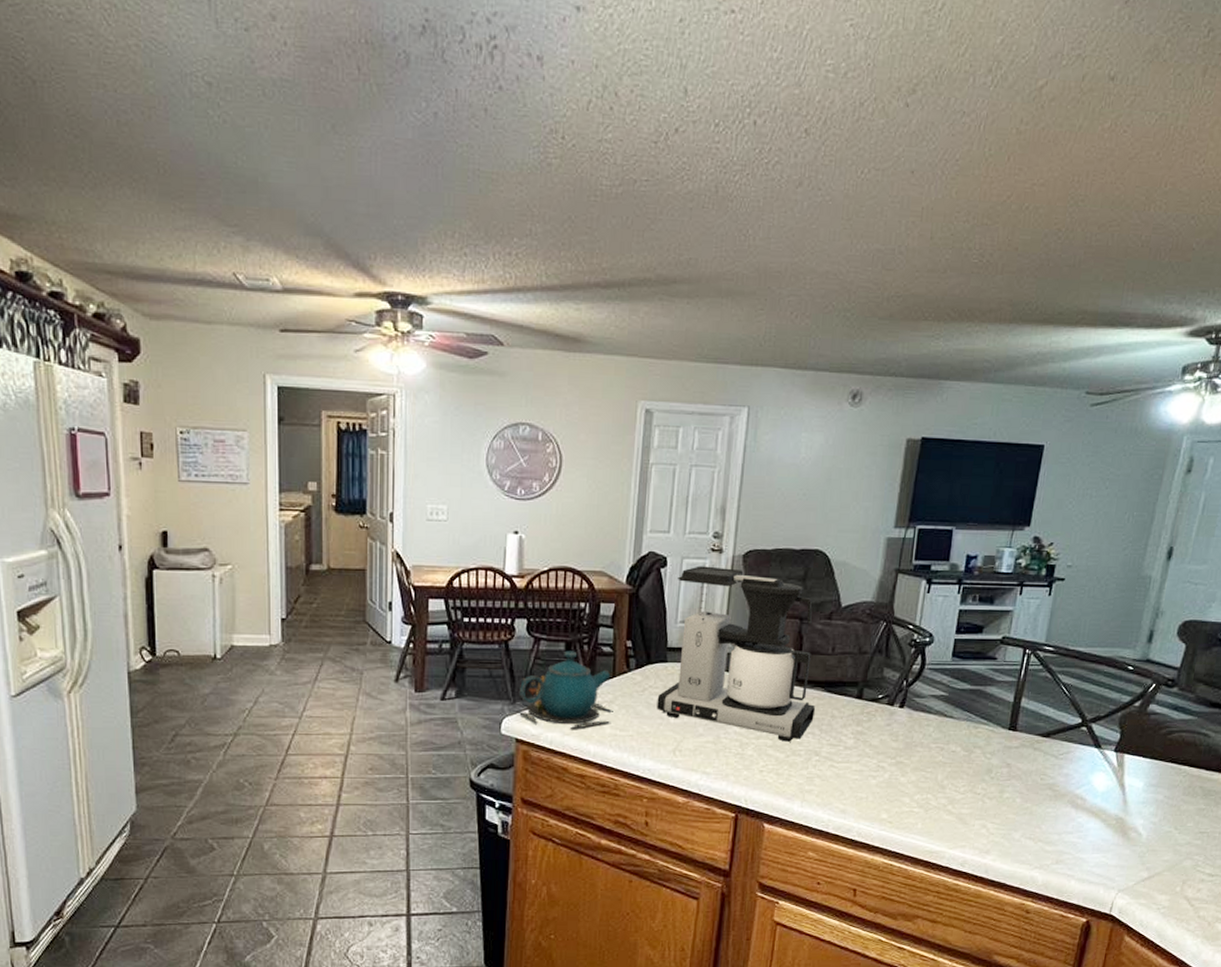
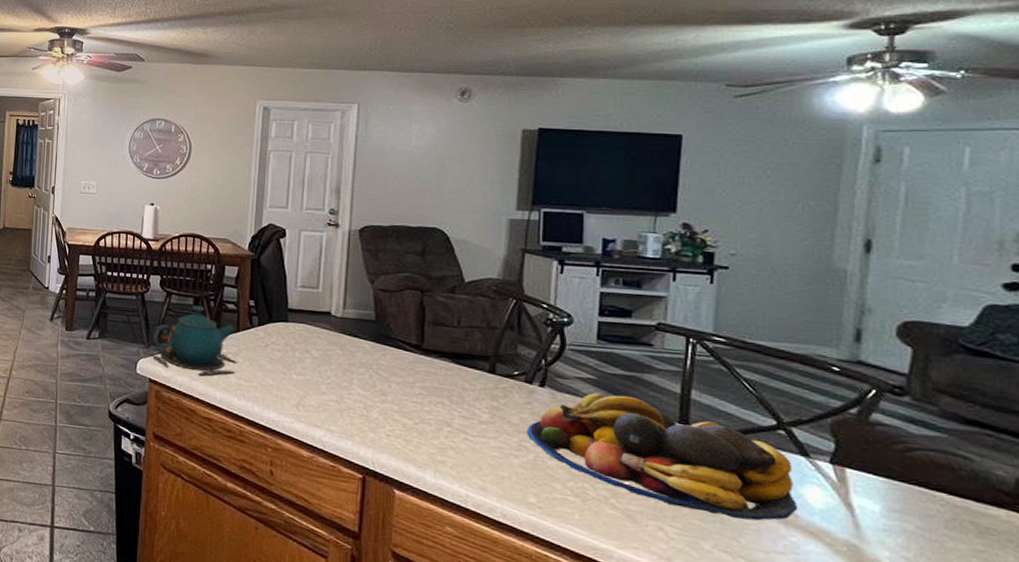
coffee maker: present [657,566,815,742] -> none [279,237,443,409]
fruit bowl: none [885,708,1088,808] -> present [527,392,798,521]

